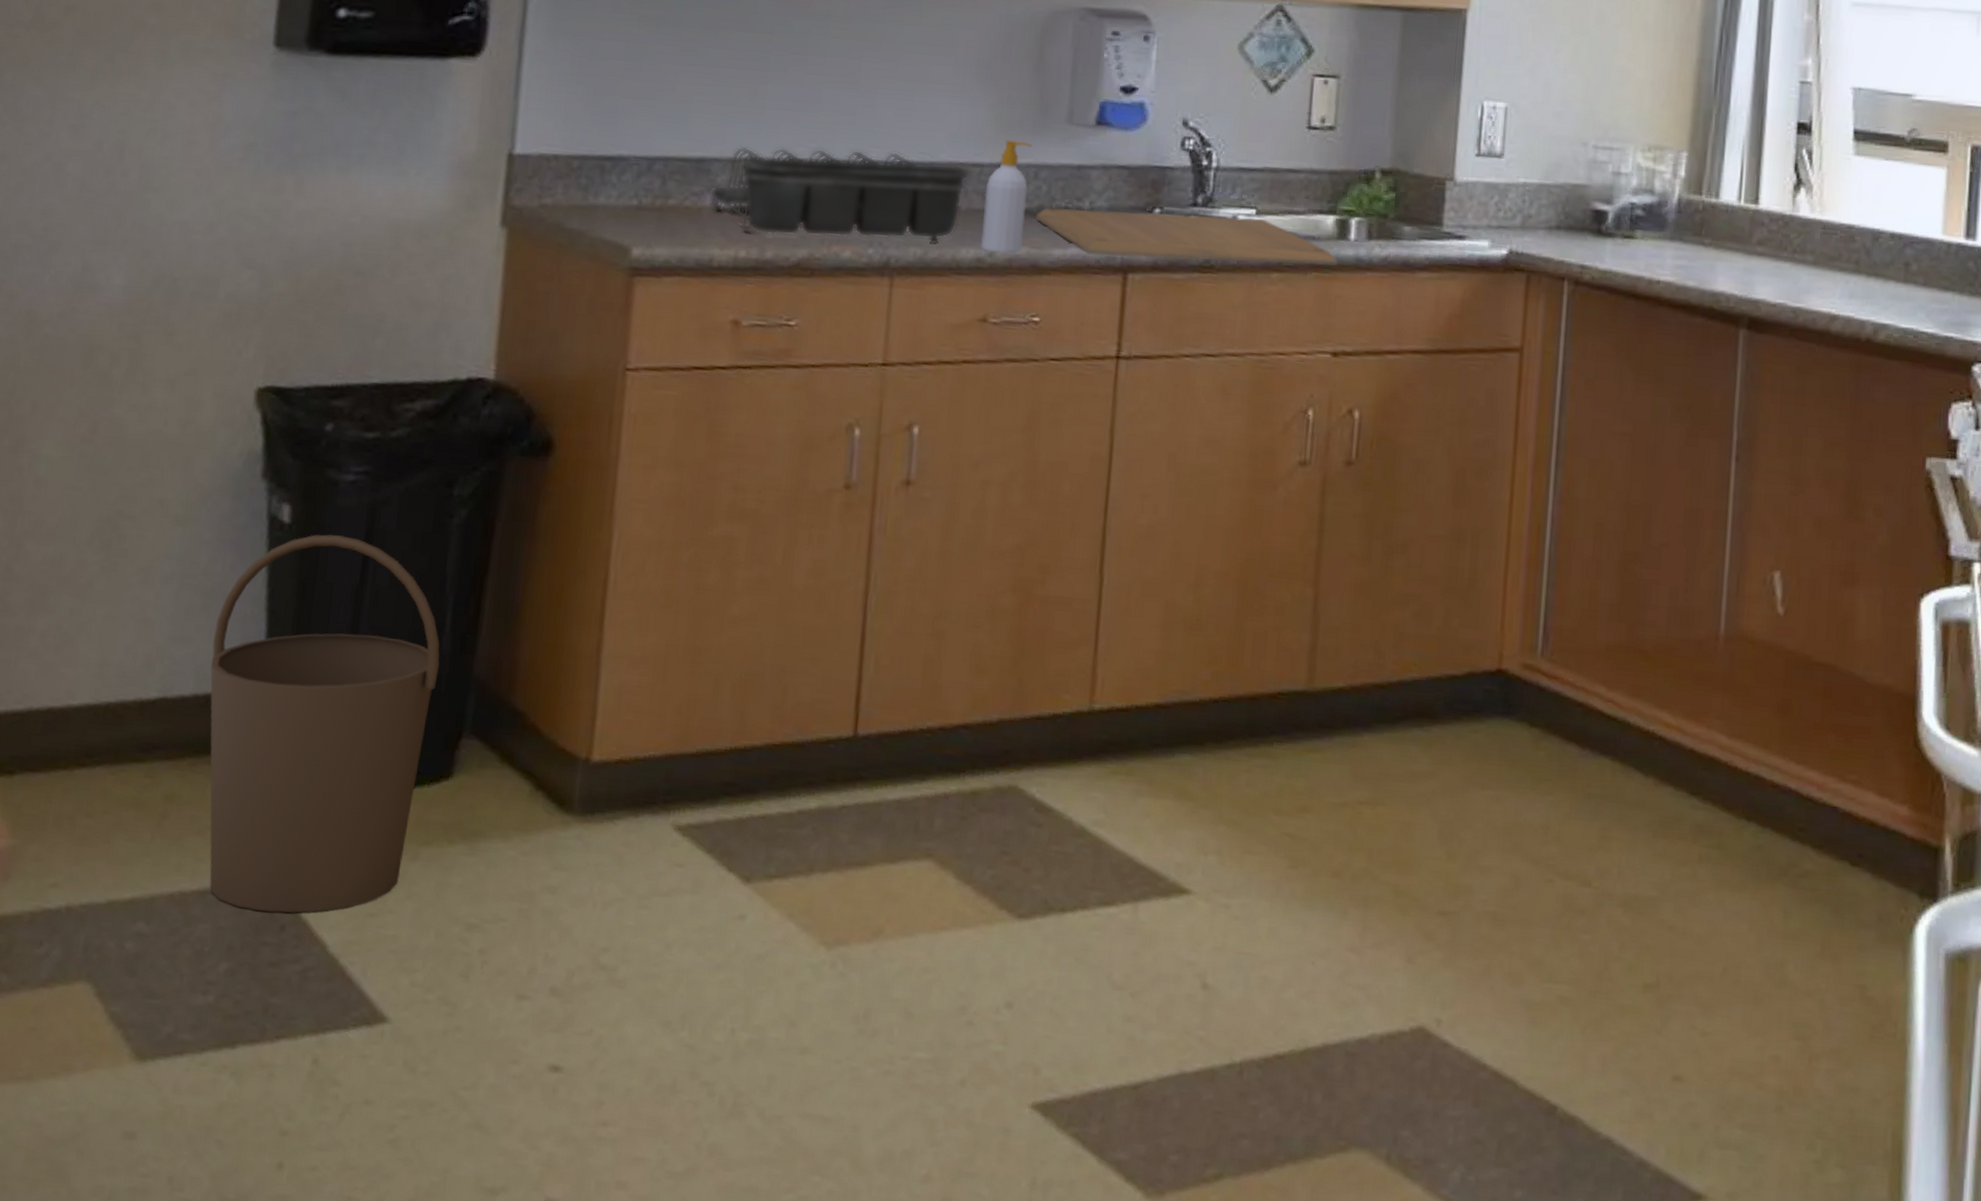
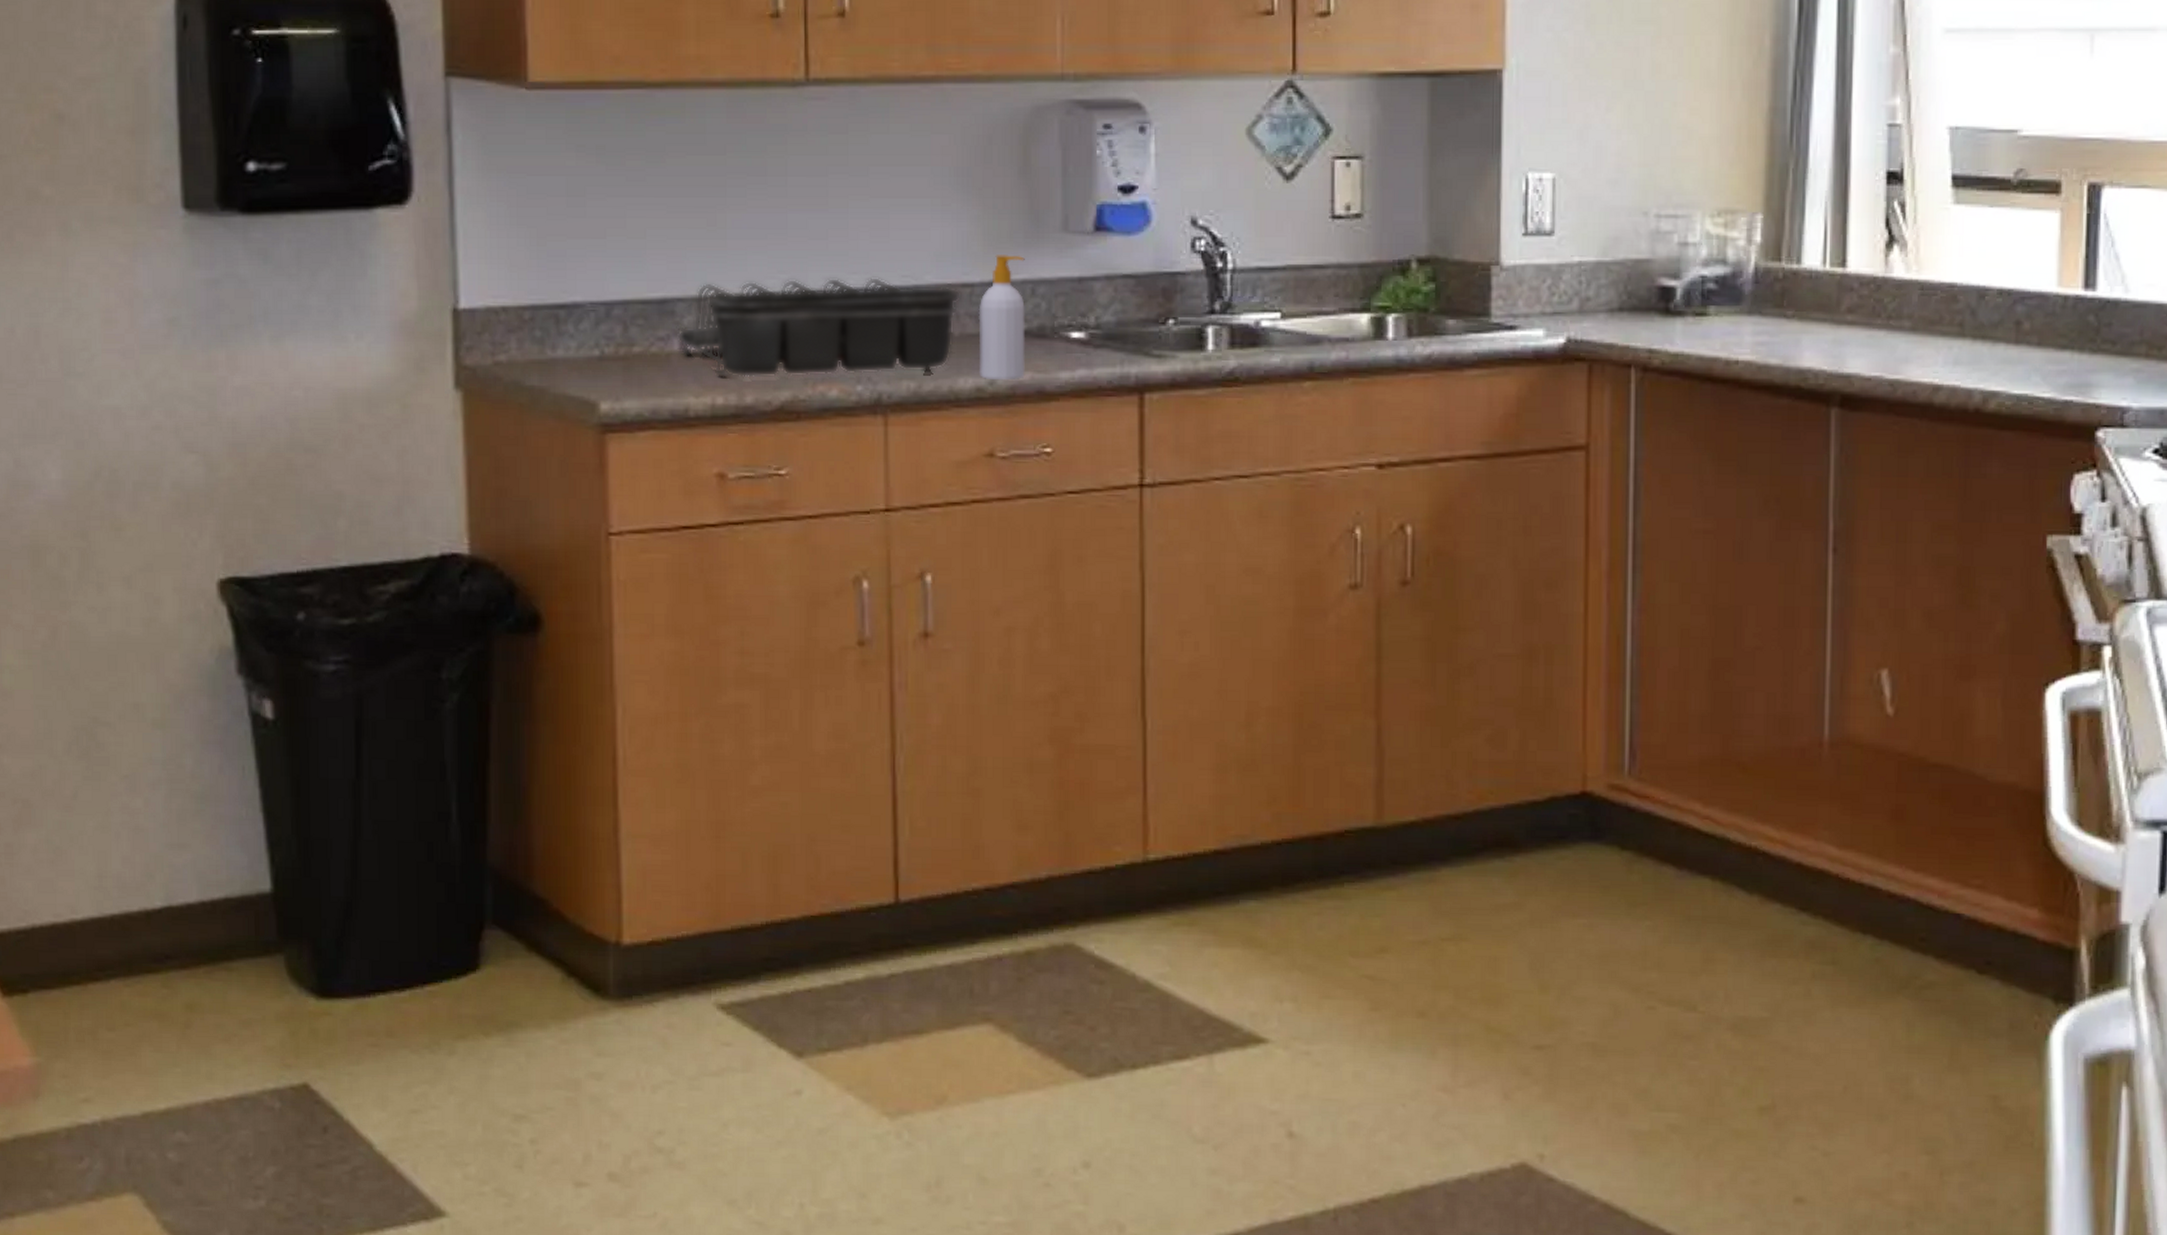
bucket: present [209,534,440,913] -> none [211,729,451,1115]
chopping board: present [1035,208,1338,267] -> none [1036,322,1377,375]

